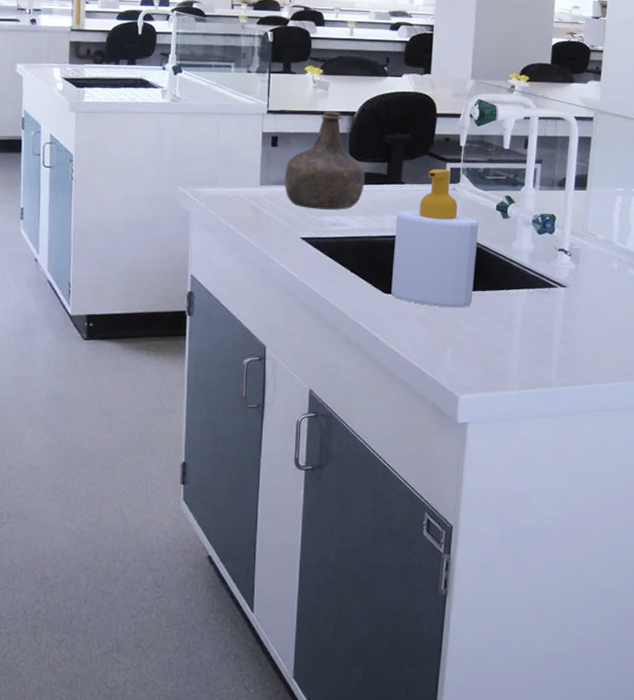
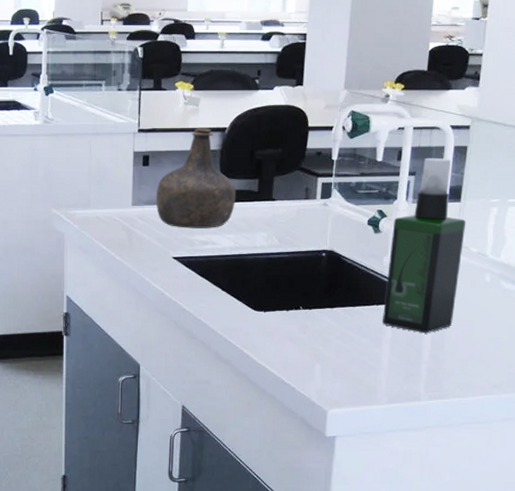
soap bottle: present [391,169,479,308] -> none [262,185,350,324]
spray bottle: none [512,146,593,319] -> present [382,157,466,334]

